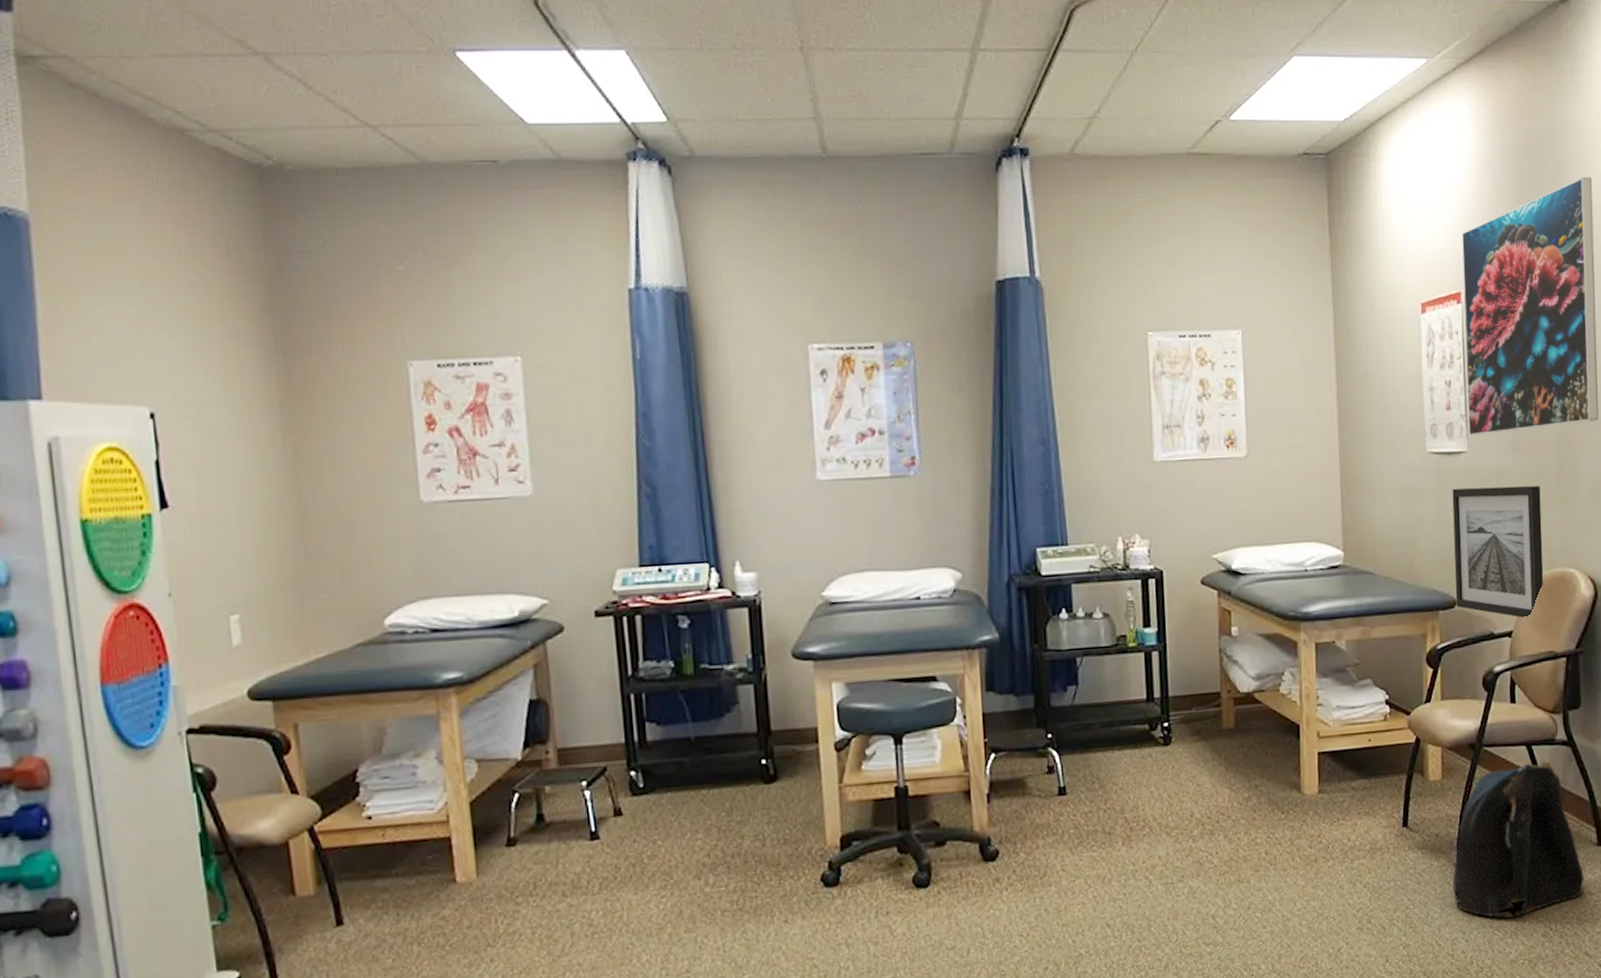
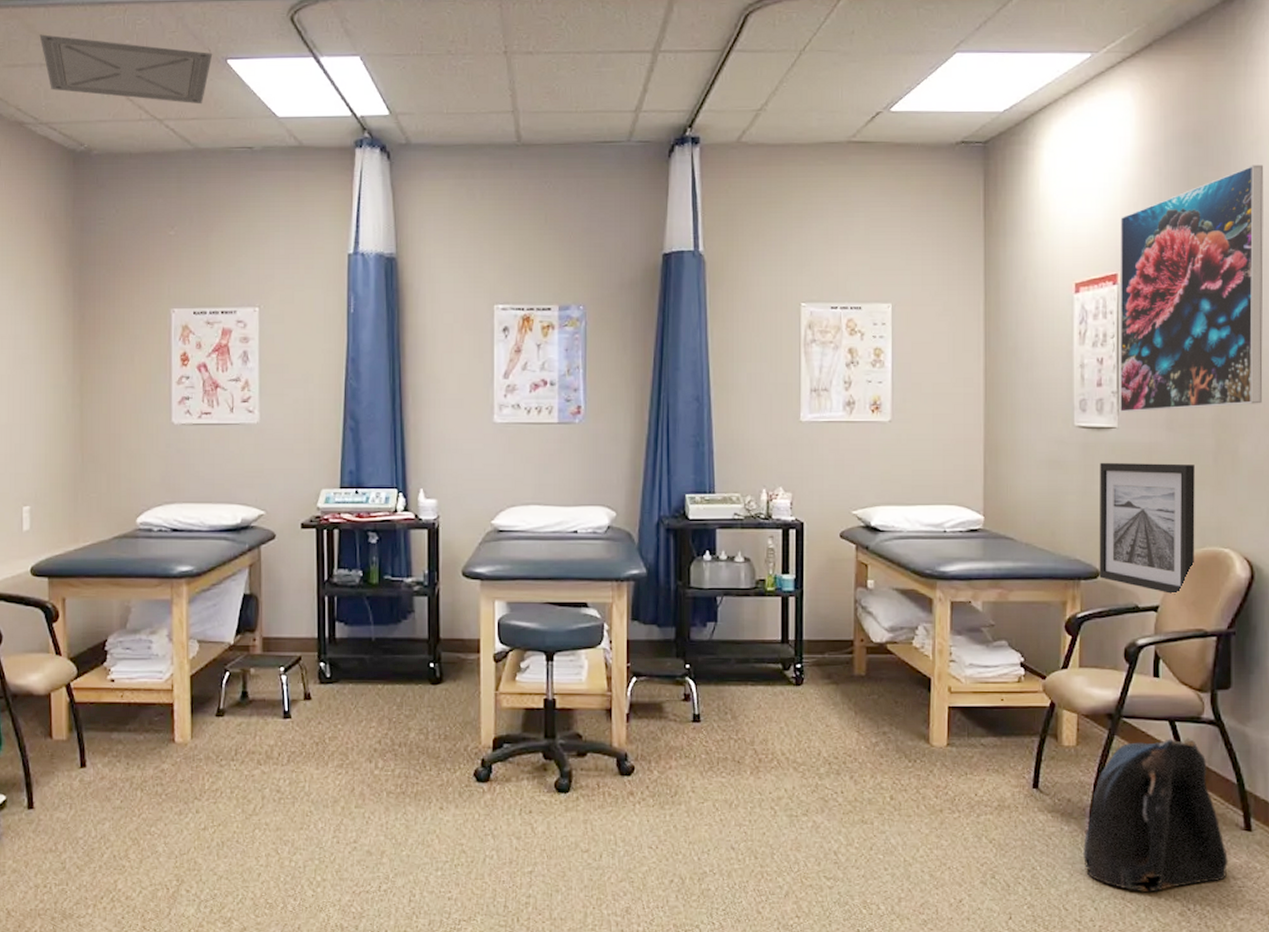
ceiling vent: none [197,15,437,108] -> present [39,34,213,105]

